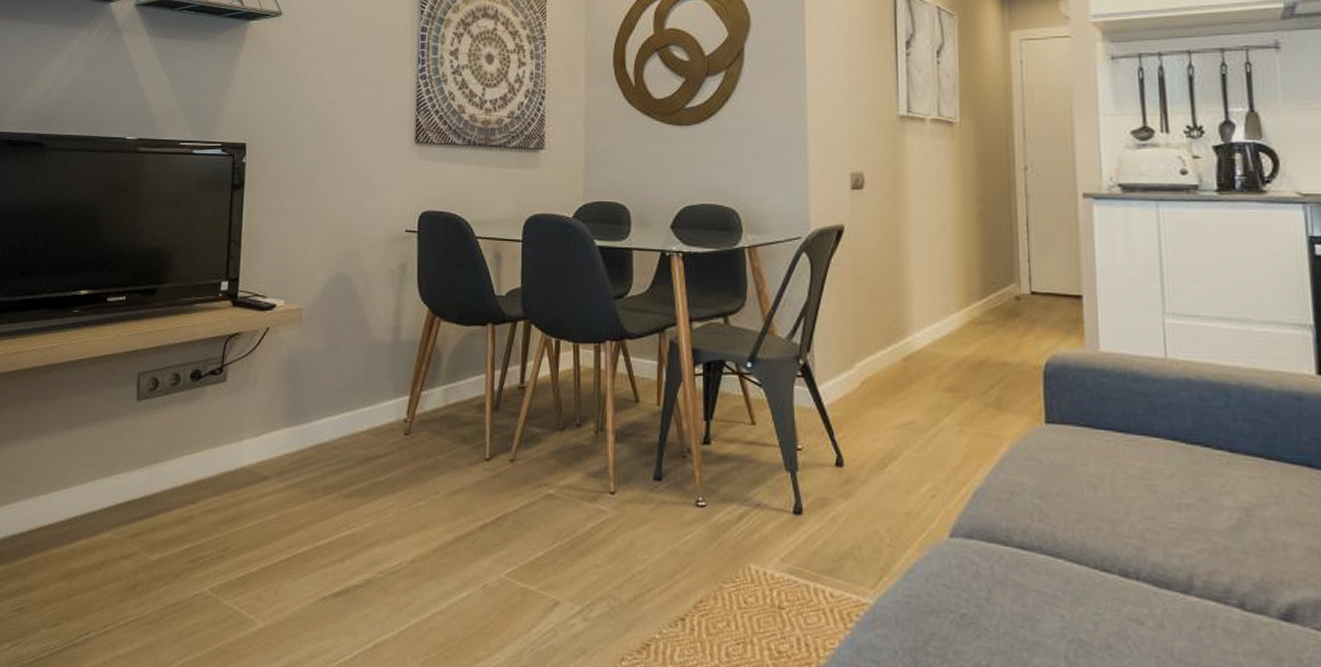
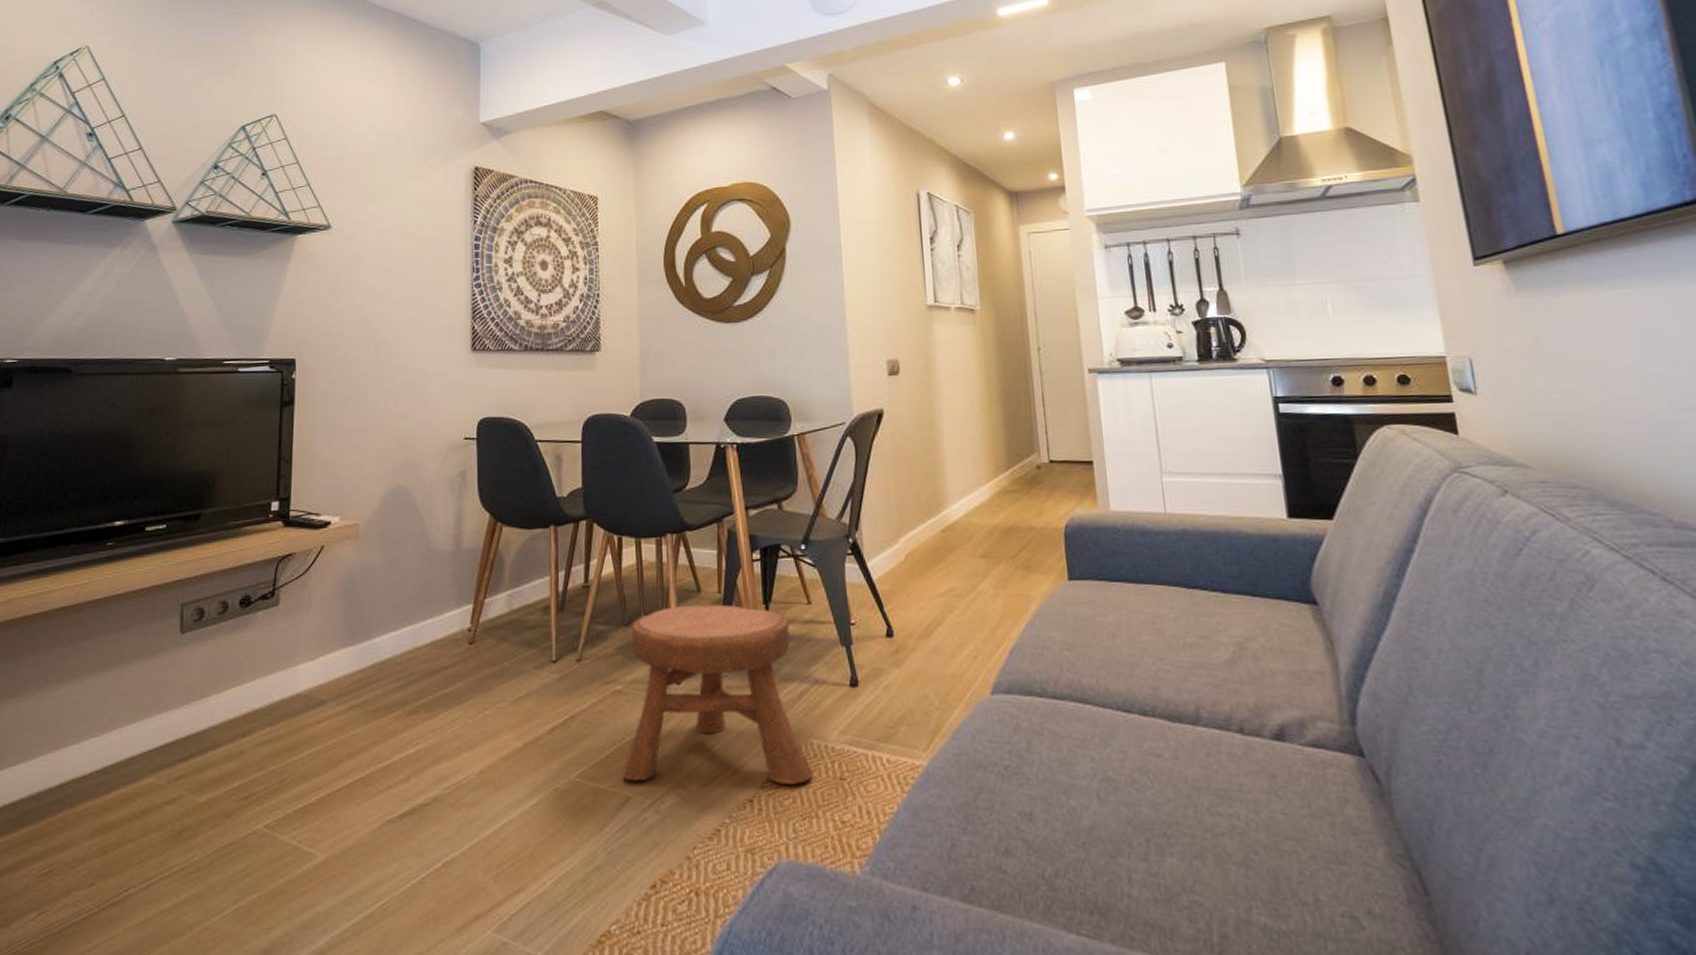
stool: none [551,415,749,608] -> present [621,604,813,784]

